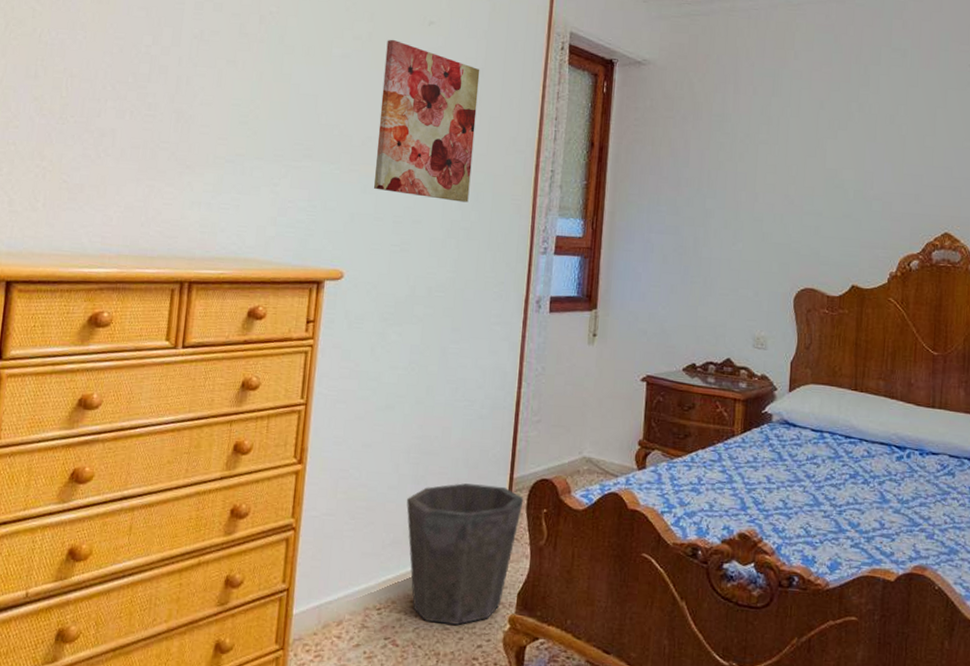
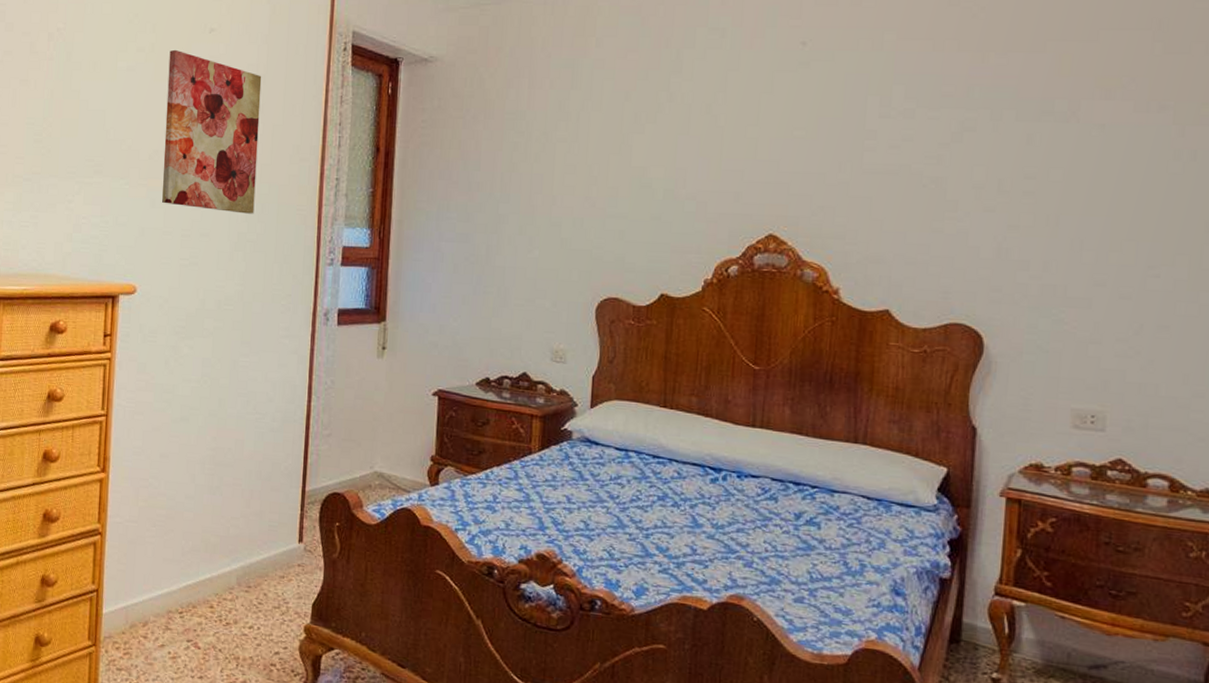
waste bin: present [406,483,524,625] -> none [203,495,316,632]

